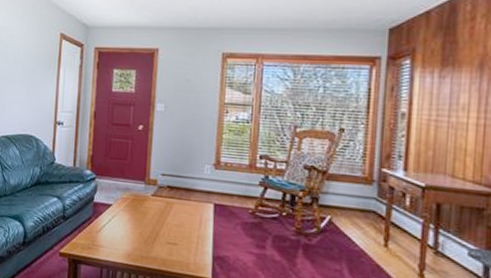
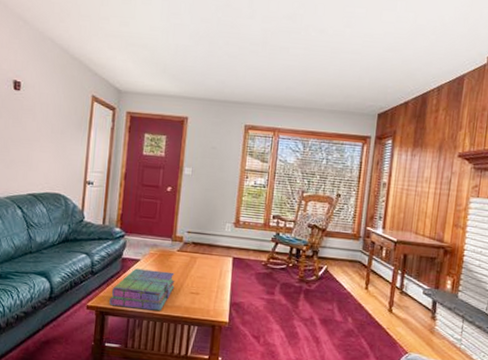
stack of books: none [81,214,150,262] -> present [109,268,175,311]

